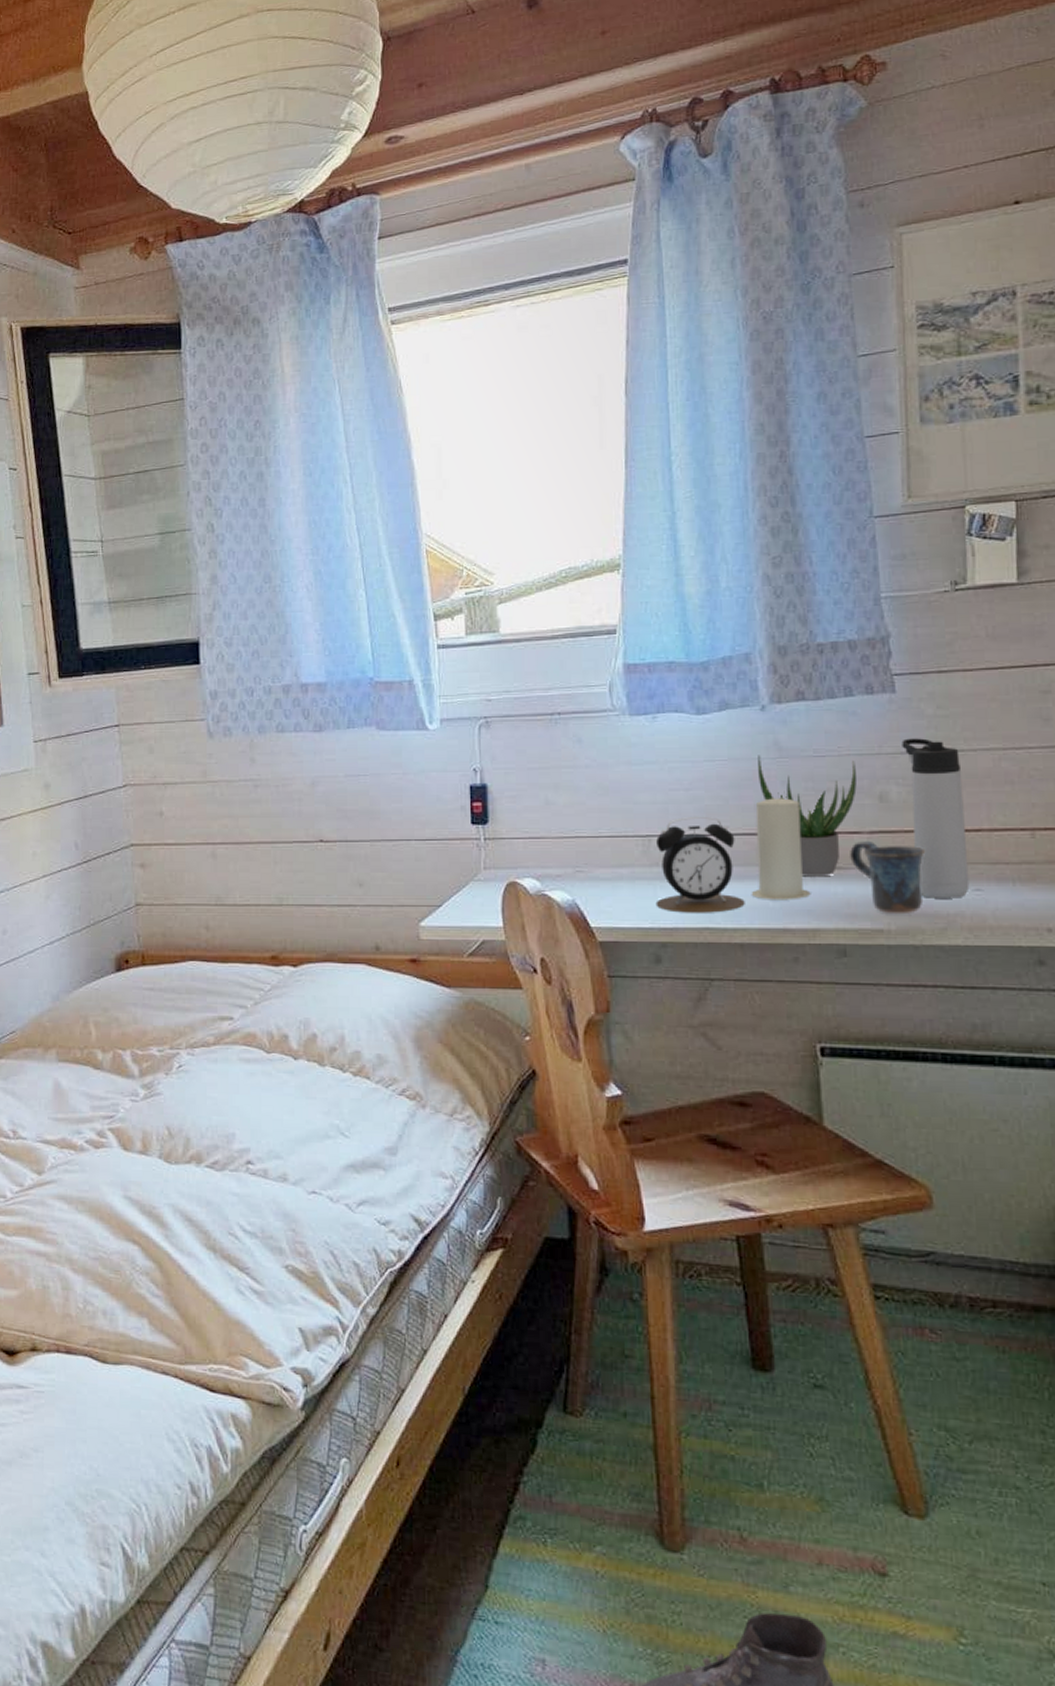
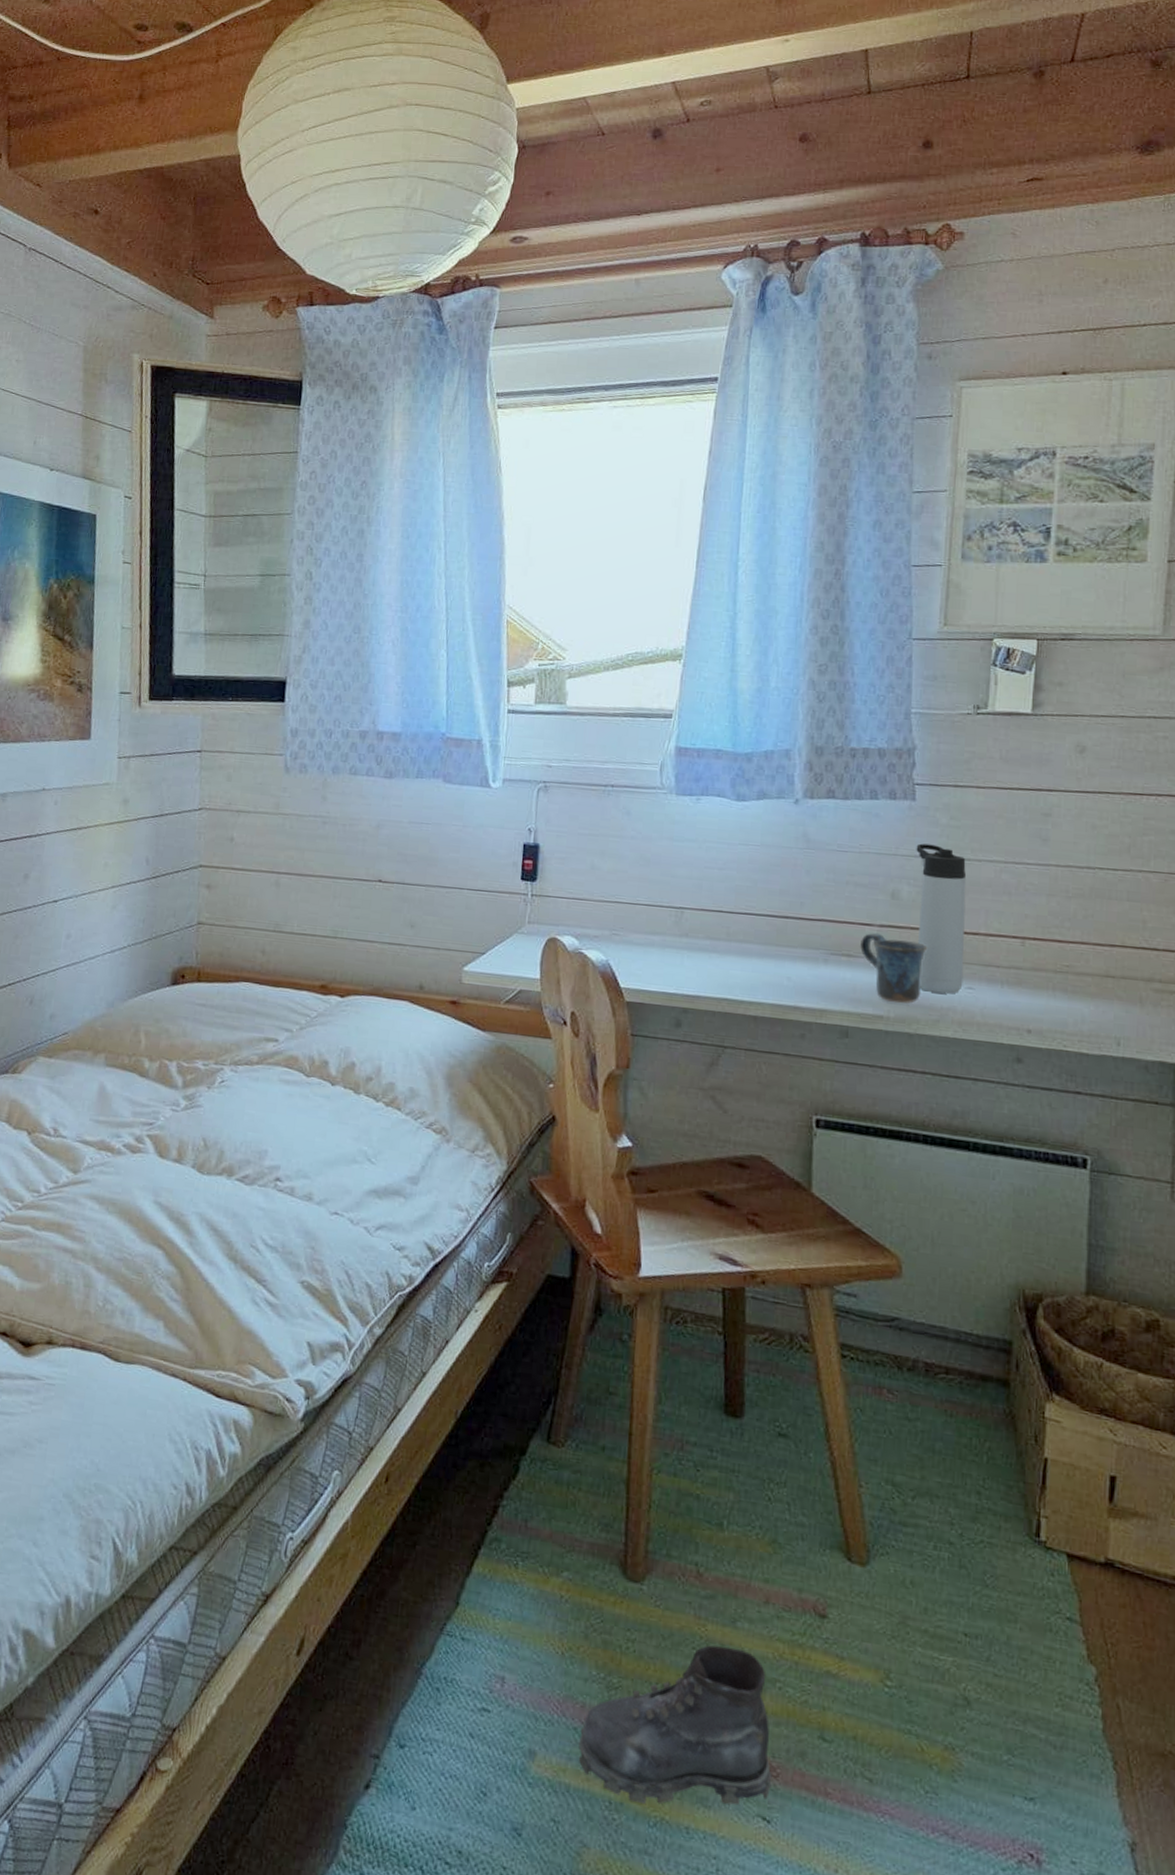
alarm clock: present [655,816,745,913] -> none [681,893,762,986]
candle: present [751,798,811,900] -> none [768,885,822,981]
potted plant: present [758,755,857,877] -> none [786,844,874,963]

